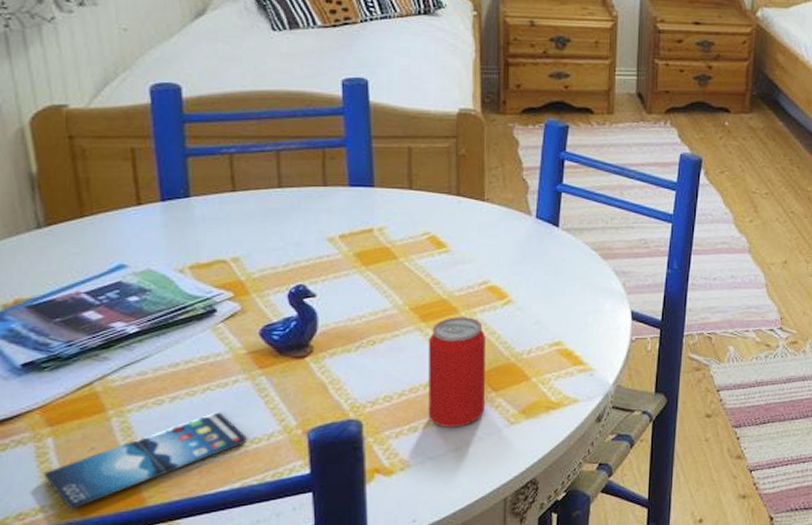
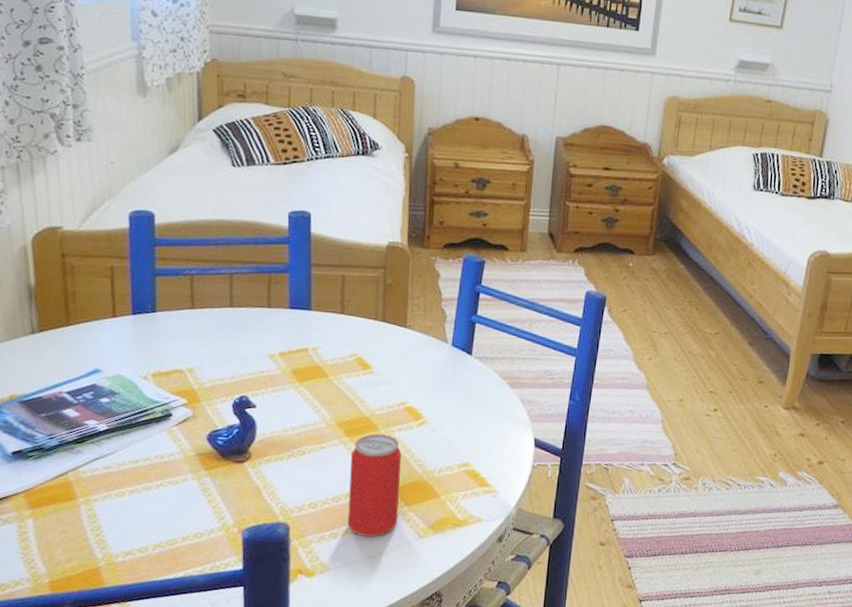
smartphone: present [44,412,247,509] -> none [23,506,191,584]

